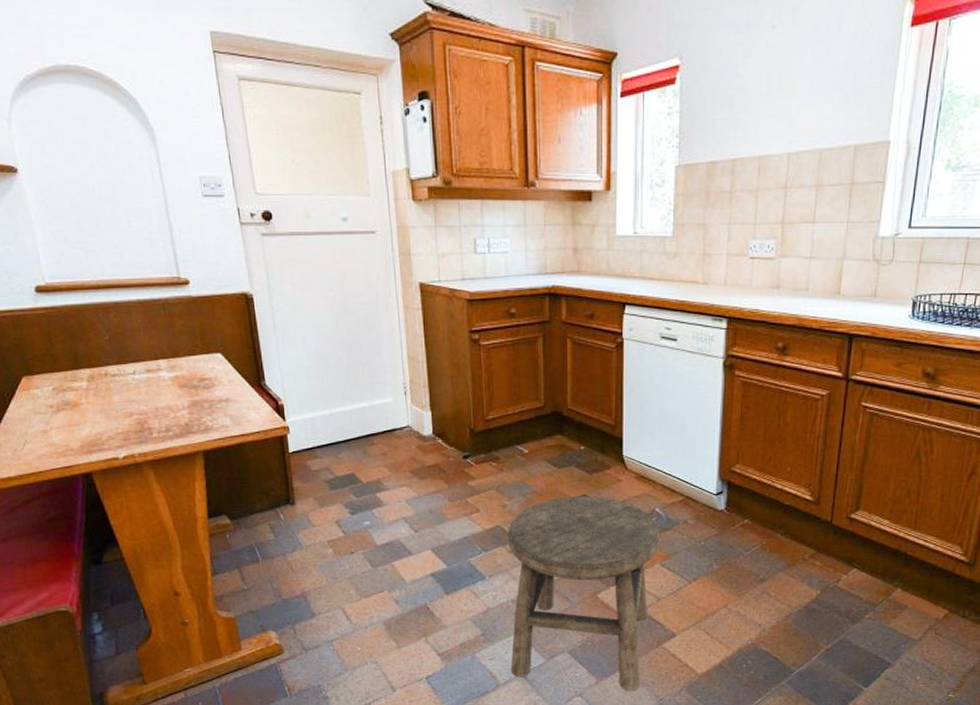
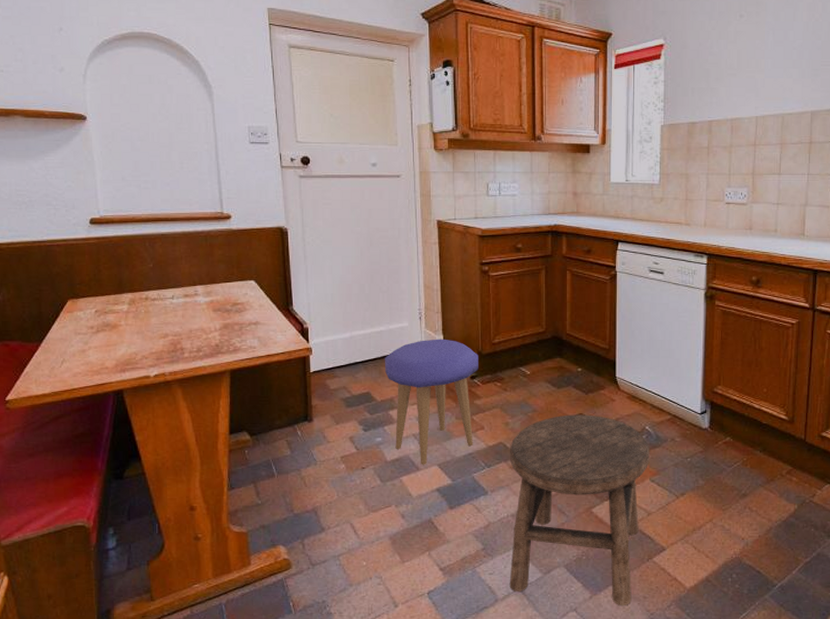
stool: none [368,415,471,549] -> present [384,339,478,465]

